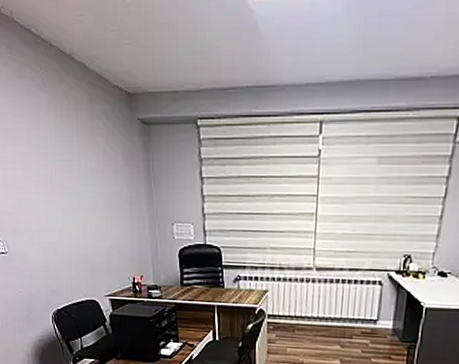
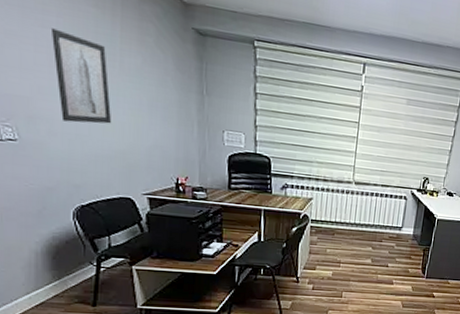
wall art: none [23,145,76,231] -> present [50,28,112,124]

